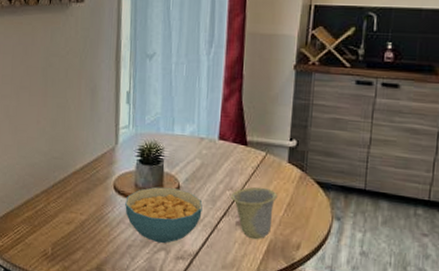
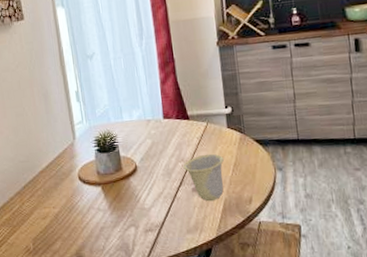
cereal bowl: present [125,186,203,244] -> none [91,169,161,221]

